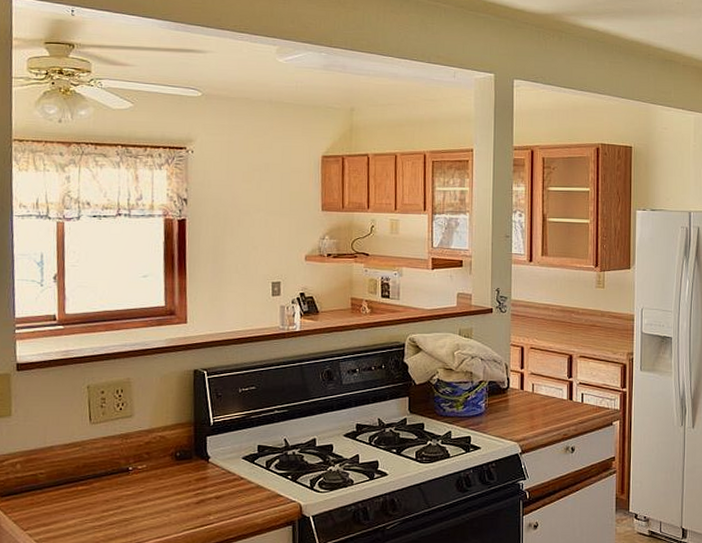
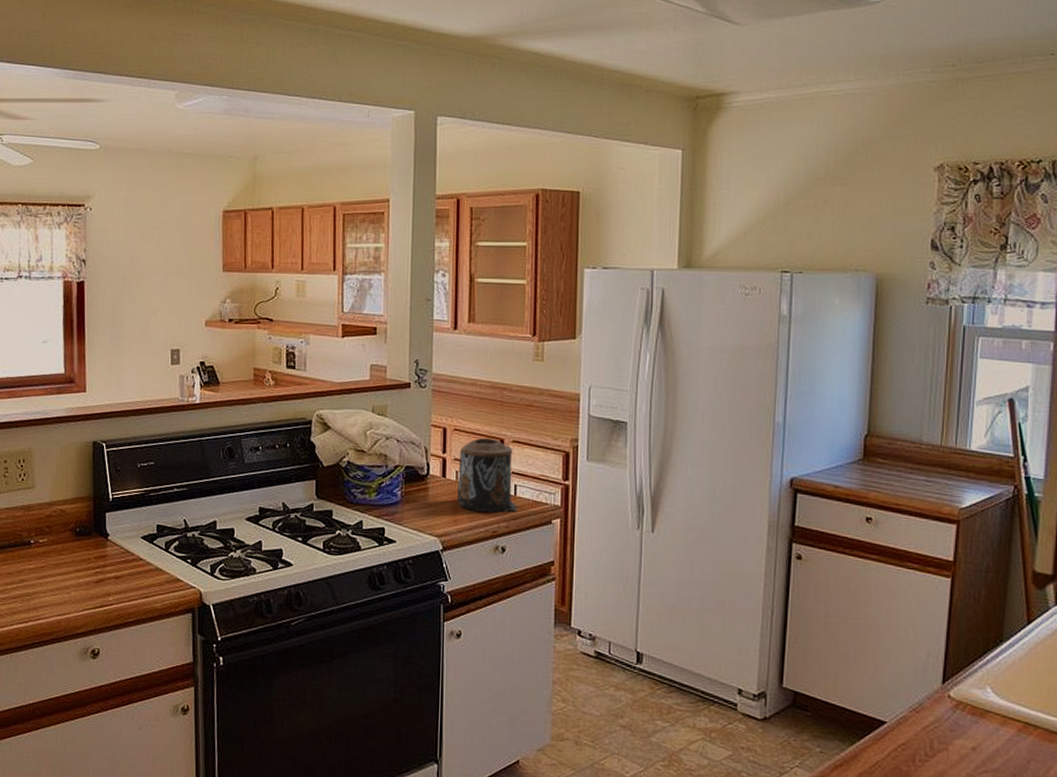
canister: none [534,355,585,418] -> present [457,438,518,512]

